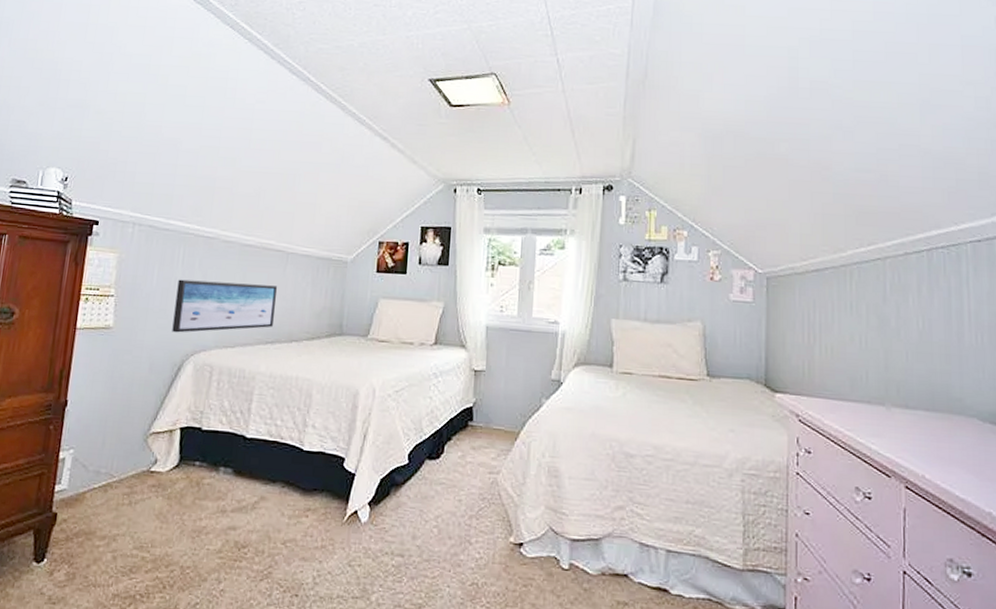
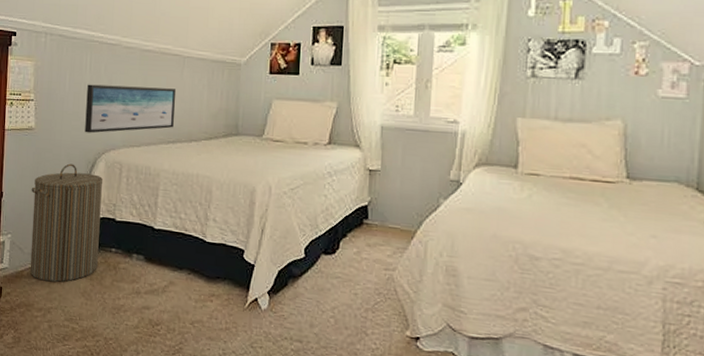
laundry hamper: none [94,366,191,504] -> present [30,163,104,282]

